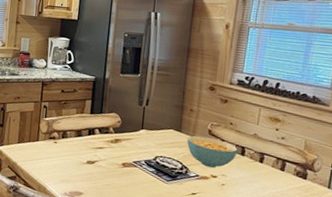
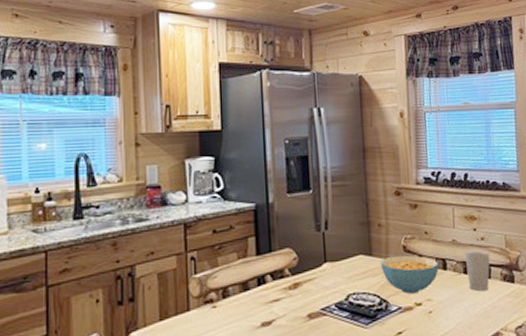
cup: none [262,146,288,180] -> present [464,251,490,291]

